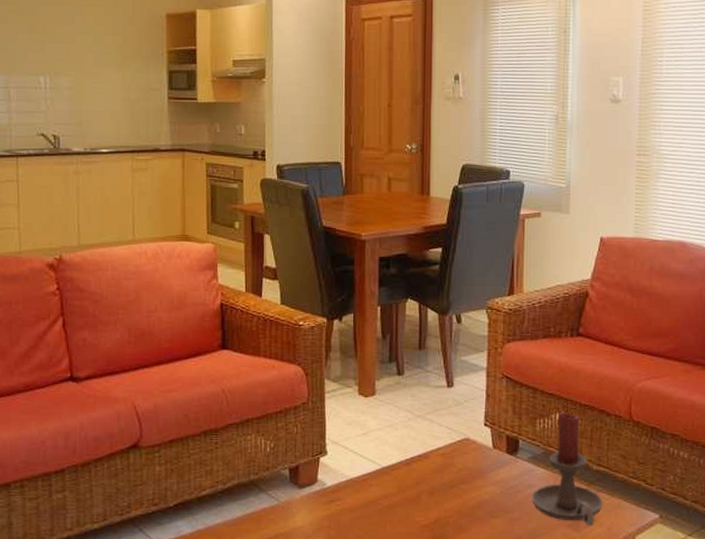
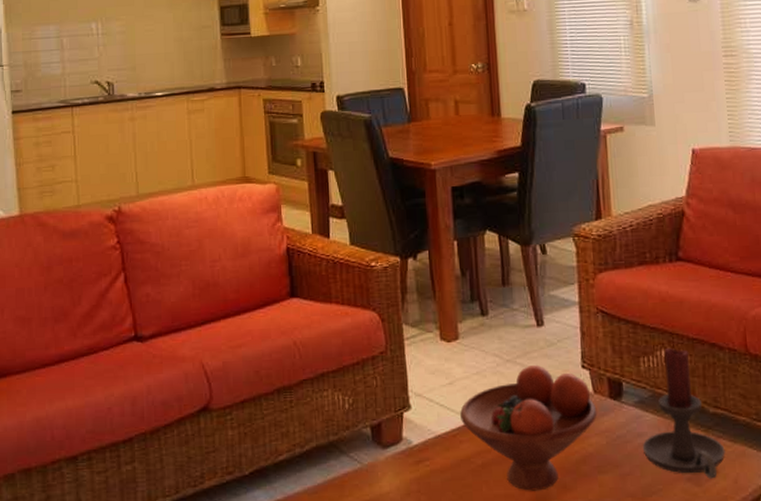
fruit bowl: none [372,420,495,531] -> present [460,364,597,491]

